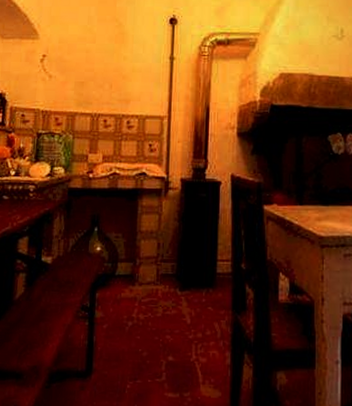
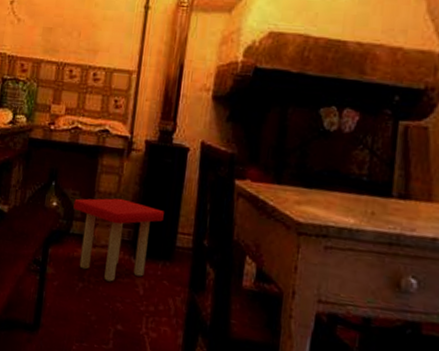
stool: none [117,235,203,316] -> present [73,198,164,282]

